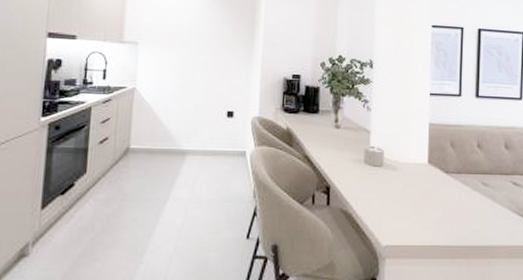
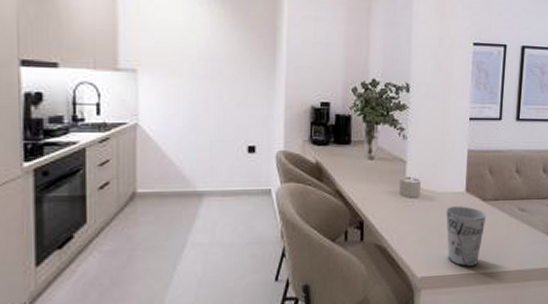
cup: none [409,177,450,238] -> present [446,206,487,267]

